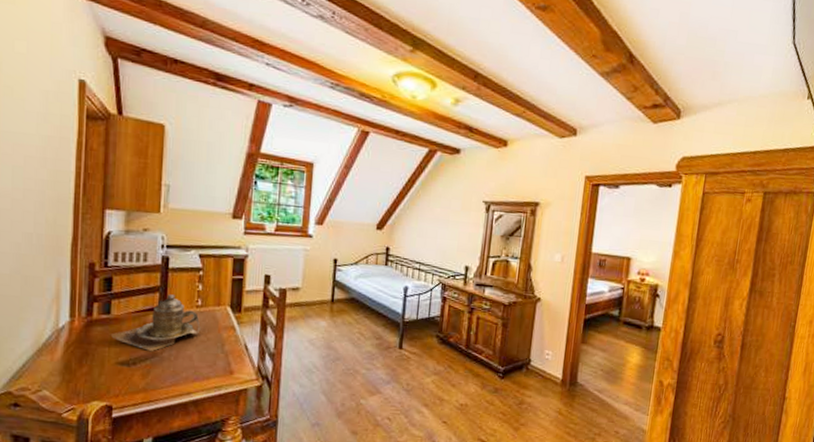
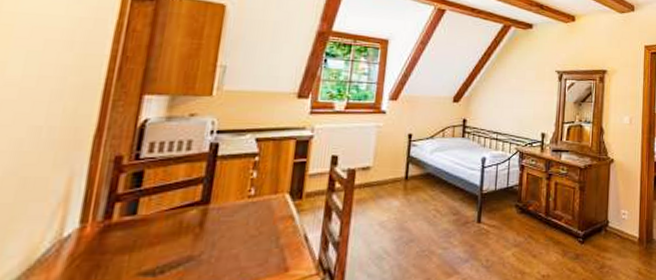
teapot: present [111,294,201,351] -> none [134,185,252,254]

